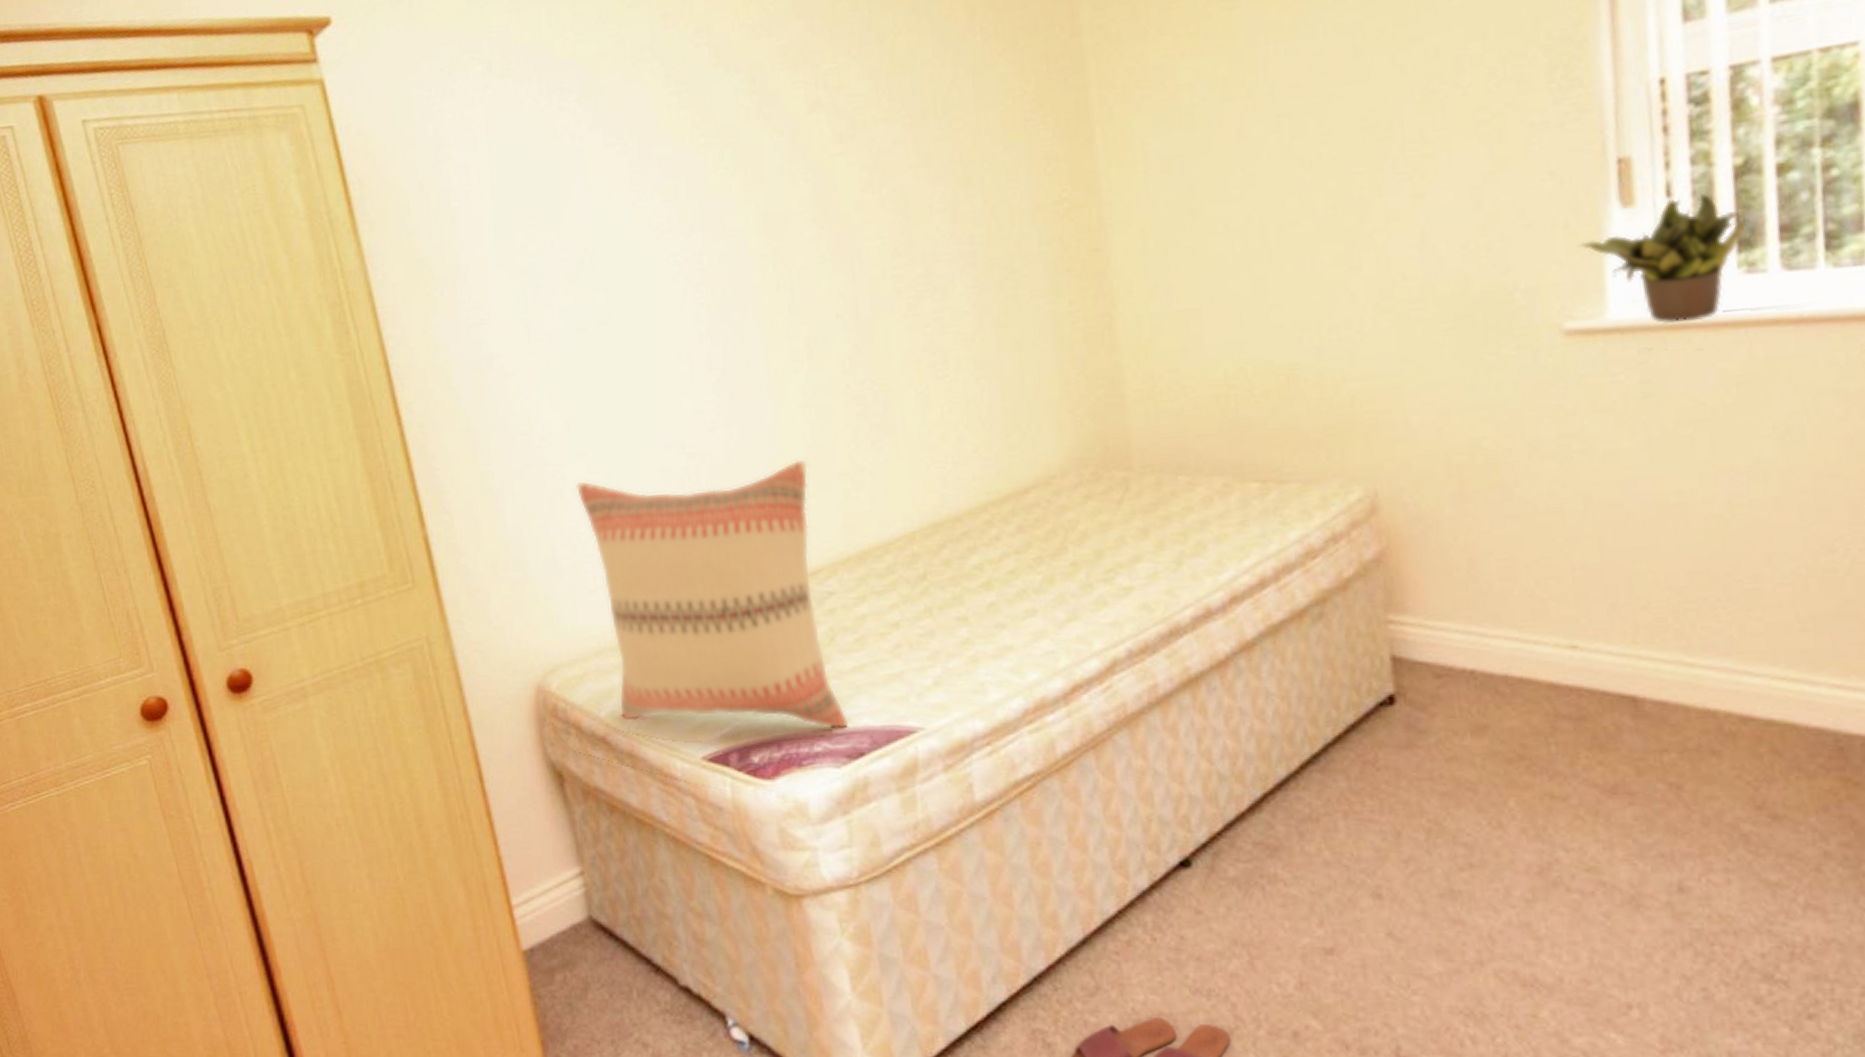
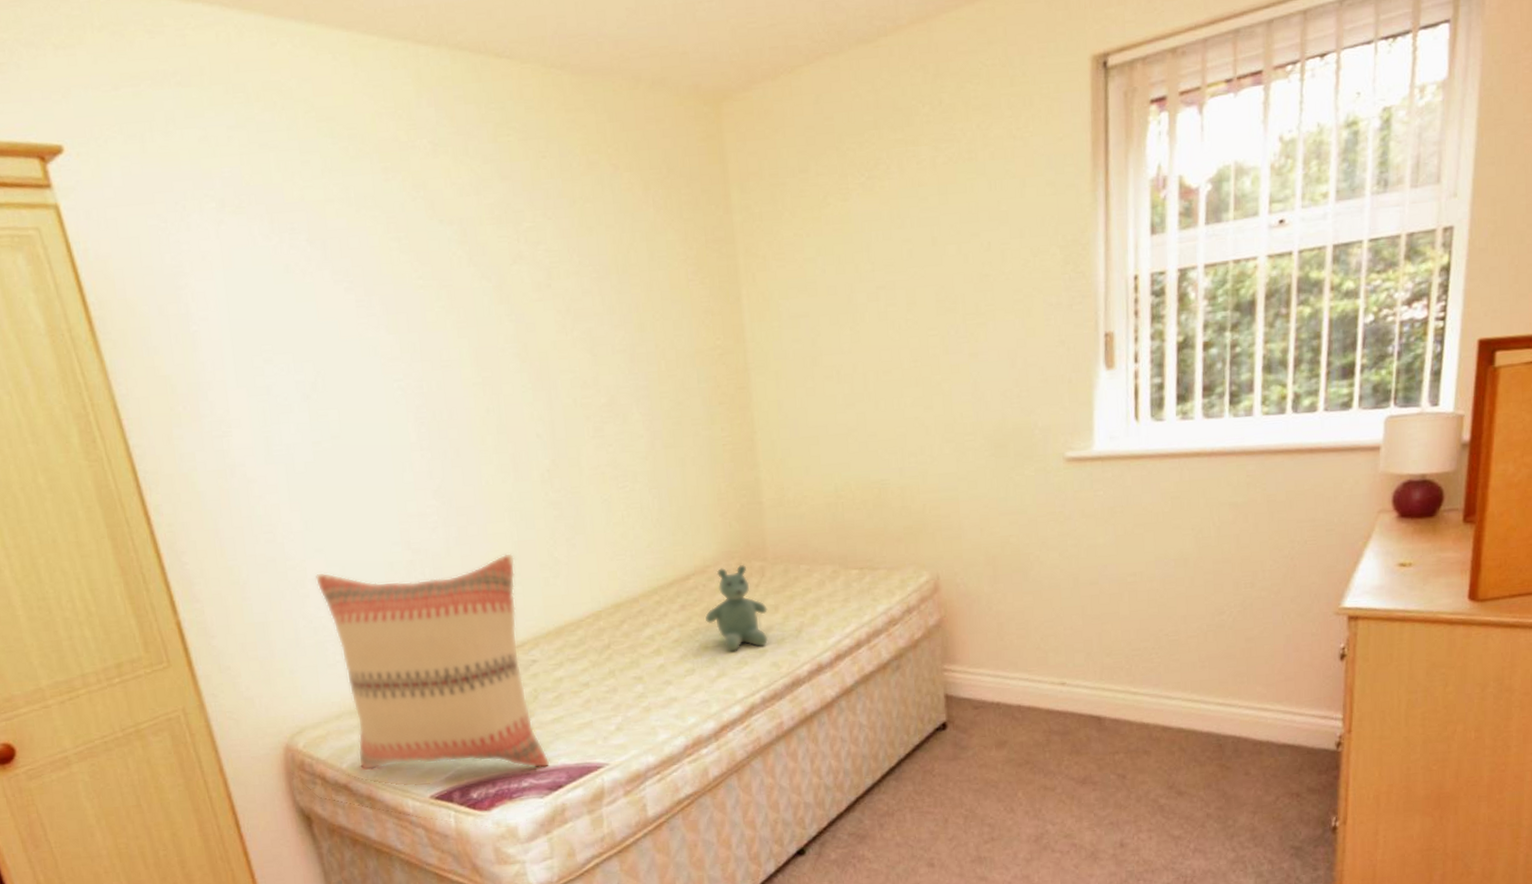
stuffed bear: none [1050,475,1135,589] -> present [705,565,768,652]
potted plant: present [1577,193,1749,325] -> none [1077,361,1185,455]

